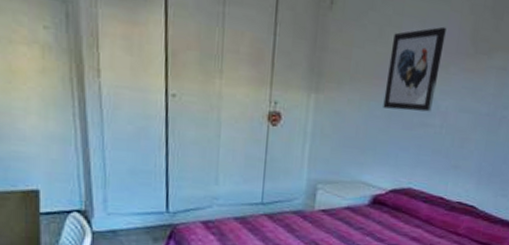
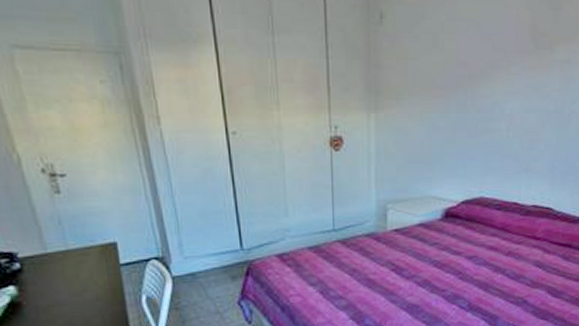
wall art: present [383,26,446,112] -> none [445,26,503,118]

